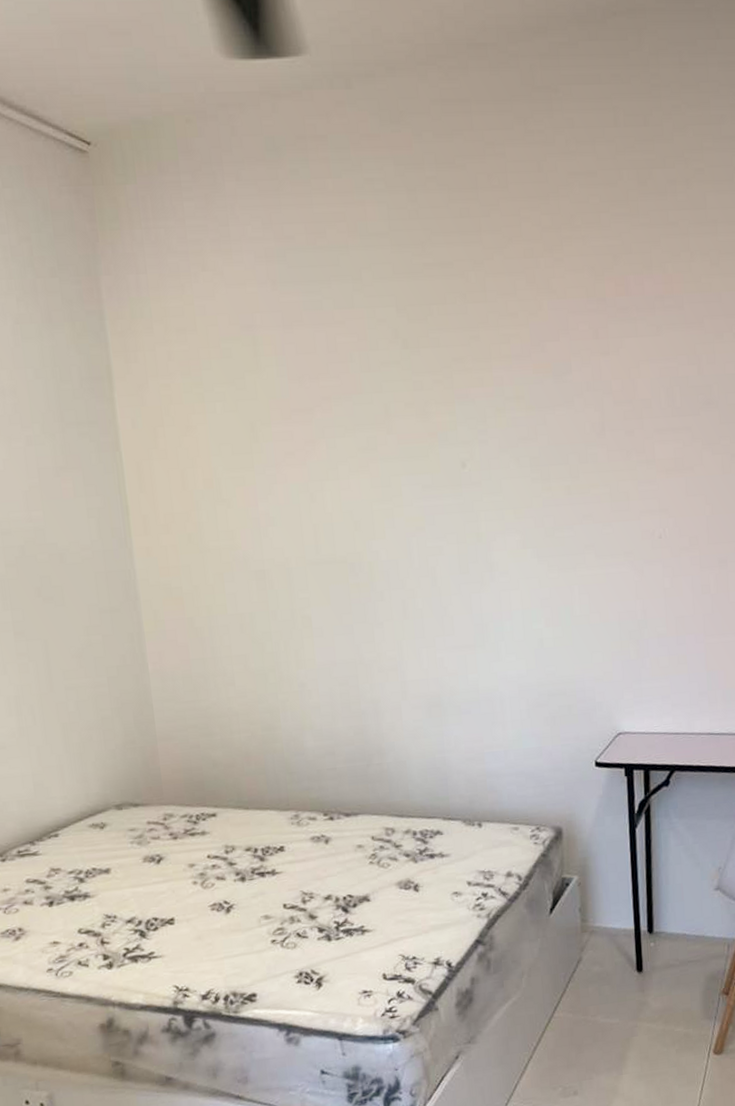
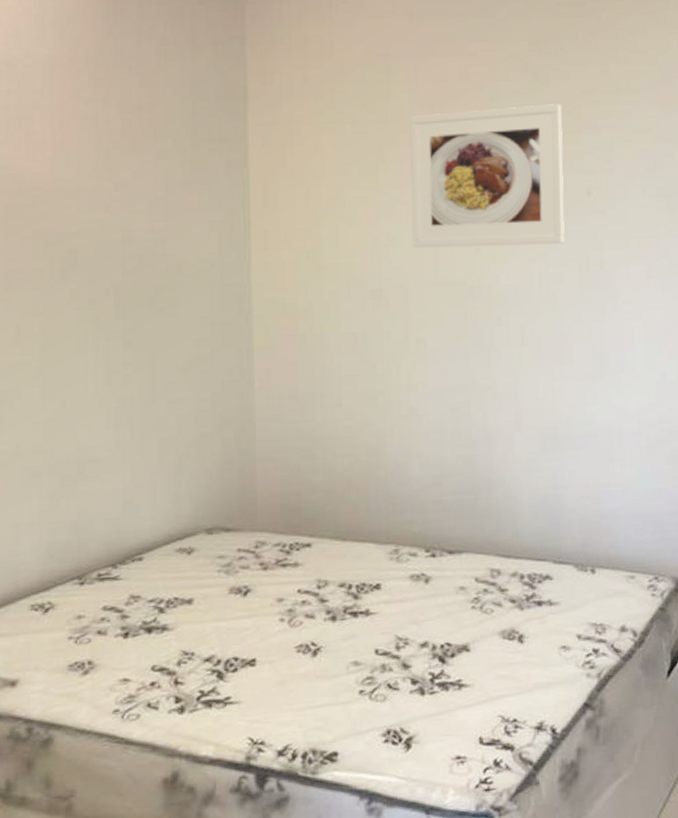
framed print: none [280,373,442,528] -> present [410,104,565,248]

